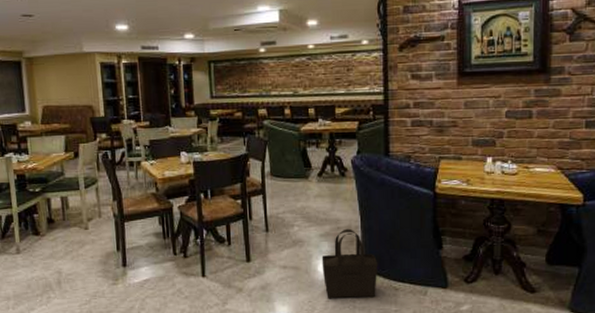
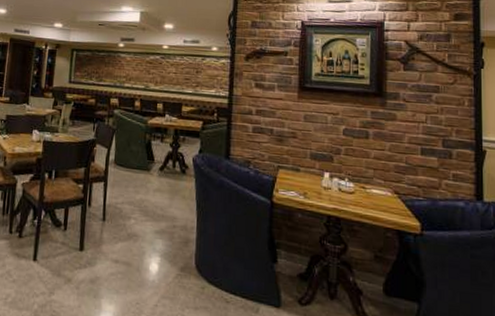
shopping bag: present [321,228,378,299] -> none [153,228,211,309]

